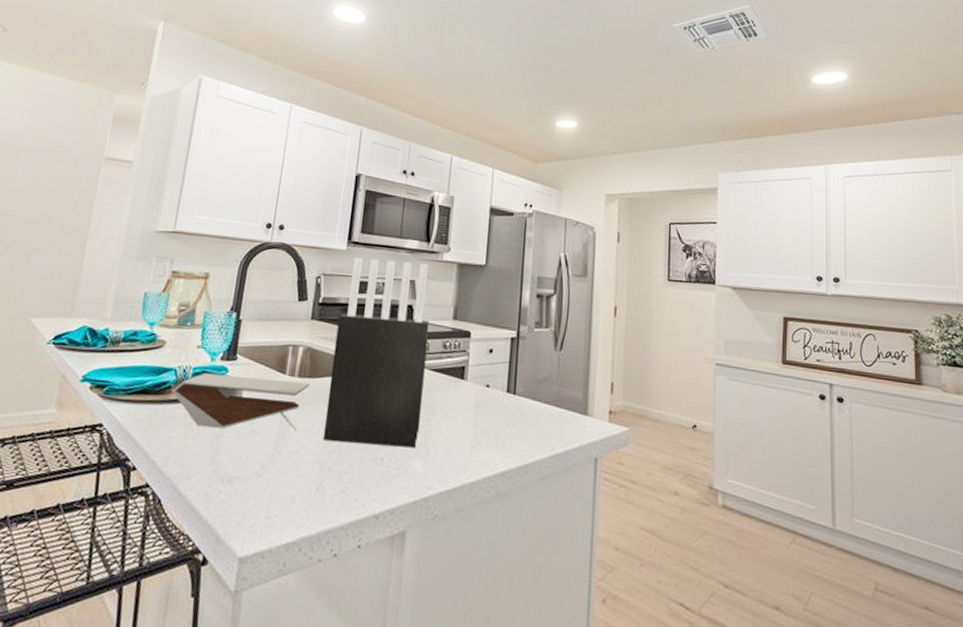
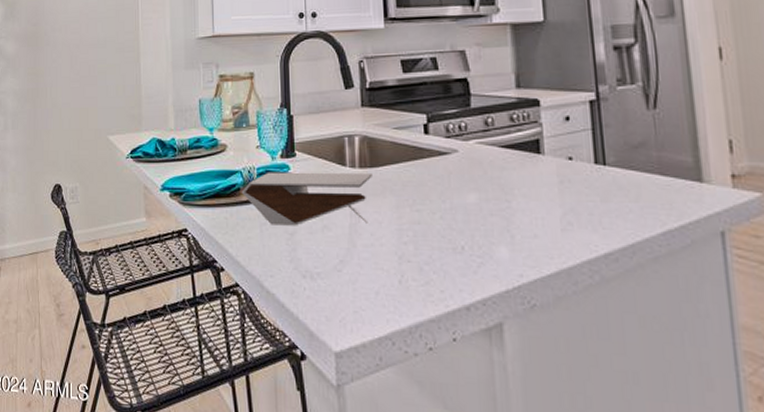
knife block: present [322,257,429,448] -> none [389,30,499,233]

